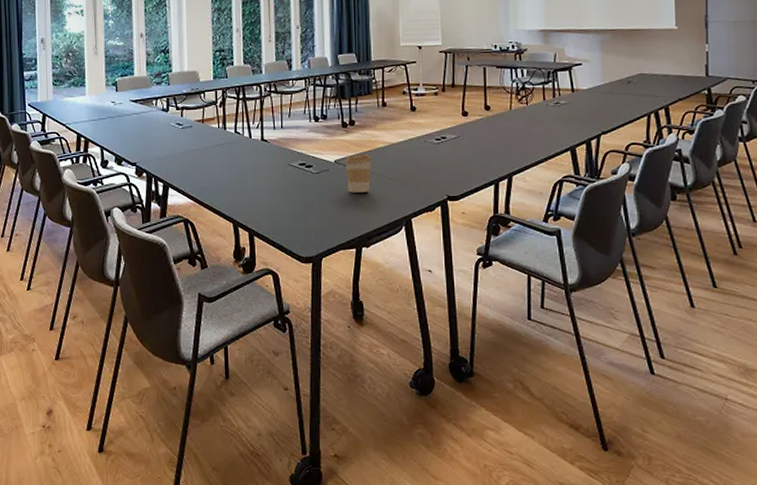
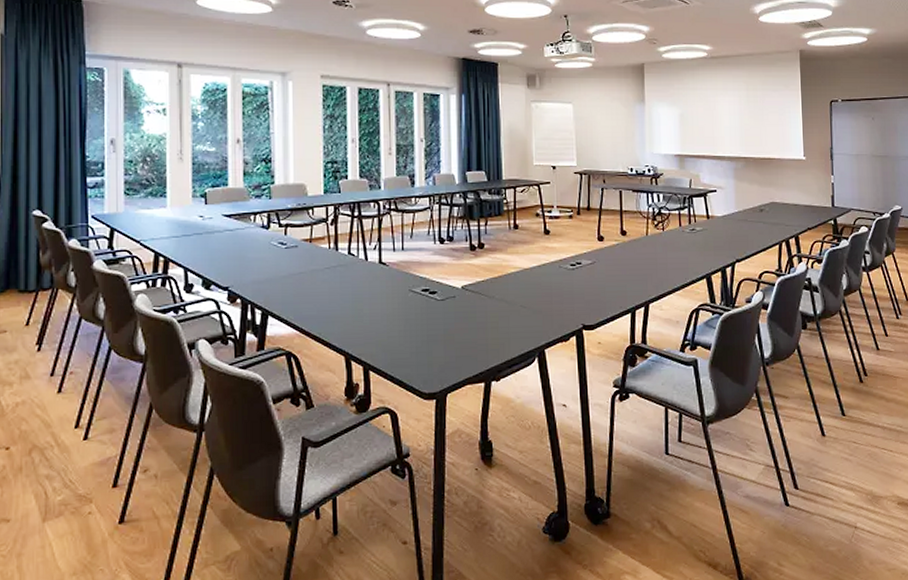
coffee cup: present [345,154,372,193] -> none [473,280,502,322]

